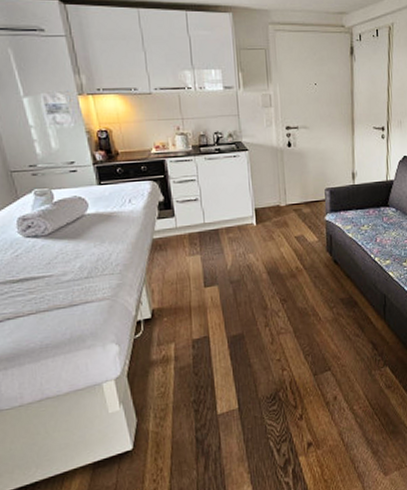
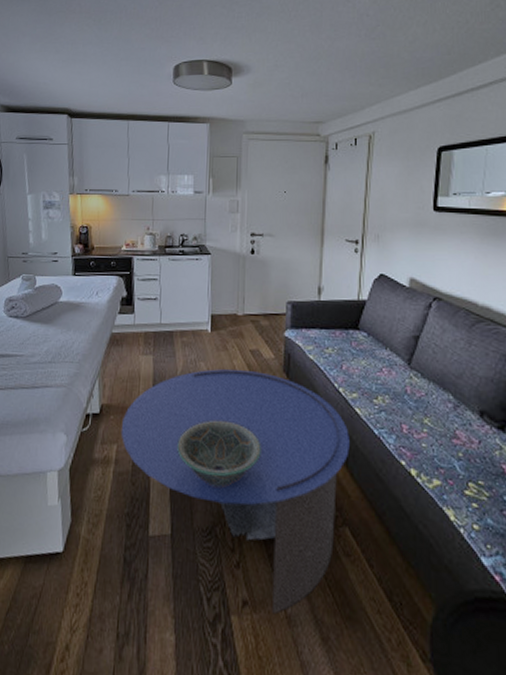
coffee table: none [176,254,386,447] -> present [120,369,350,615]
decorative bowl: none [235,302,313,360] -> present [177,419,261,487]

